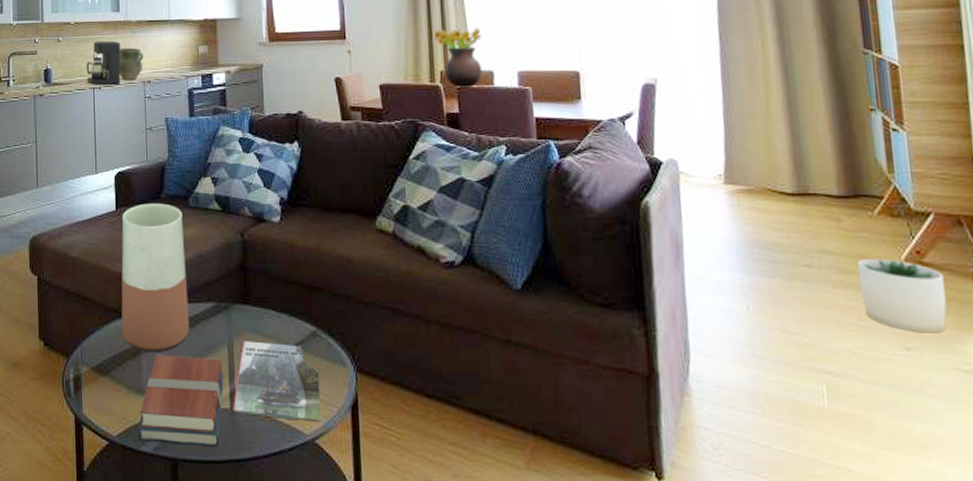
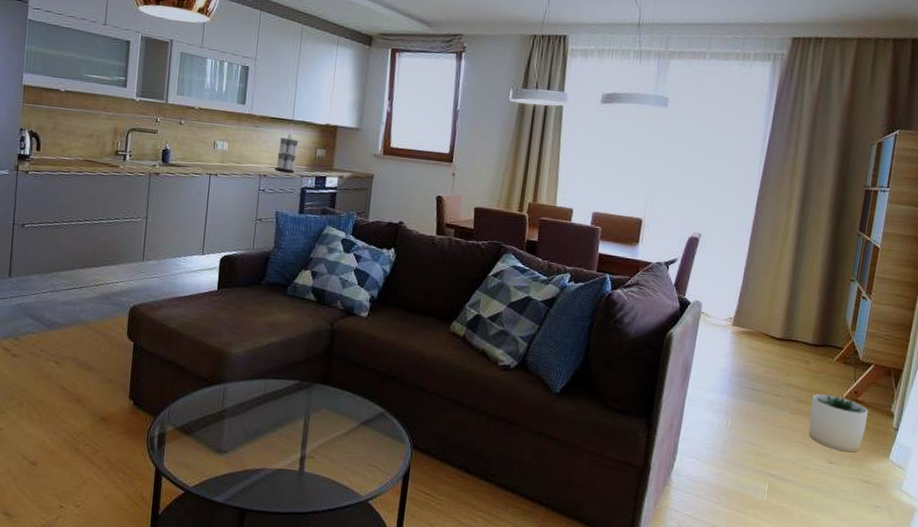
coffee maker: present [86,40,121,85] -> none [204,129,243,174]
ceramic jug: present [119,47,143,81] -> none [237,139,263,173]
vase: present [121,203,189,352] -> none [209,287,280,419]
books: present [138,355,224,446] -> none [212,421,297,501]
spice rack: none [158,34,179,76] -> present [275,133,299,174]
magazine: present [233,341,322,423] -> none [301,415,381,487]
flower arrangement: present [432,27,483,89] -> none [528,165,570,221]

